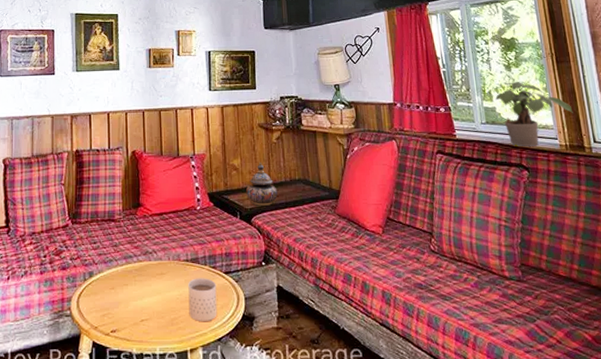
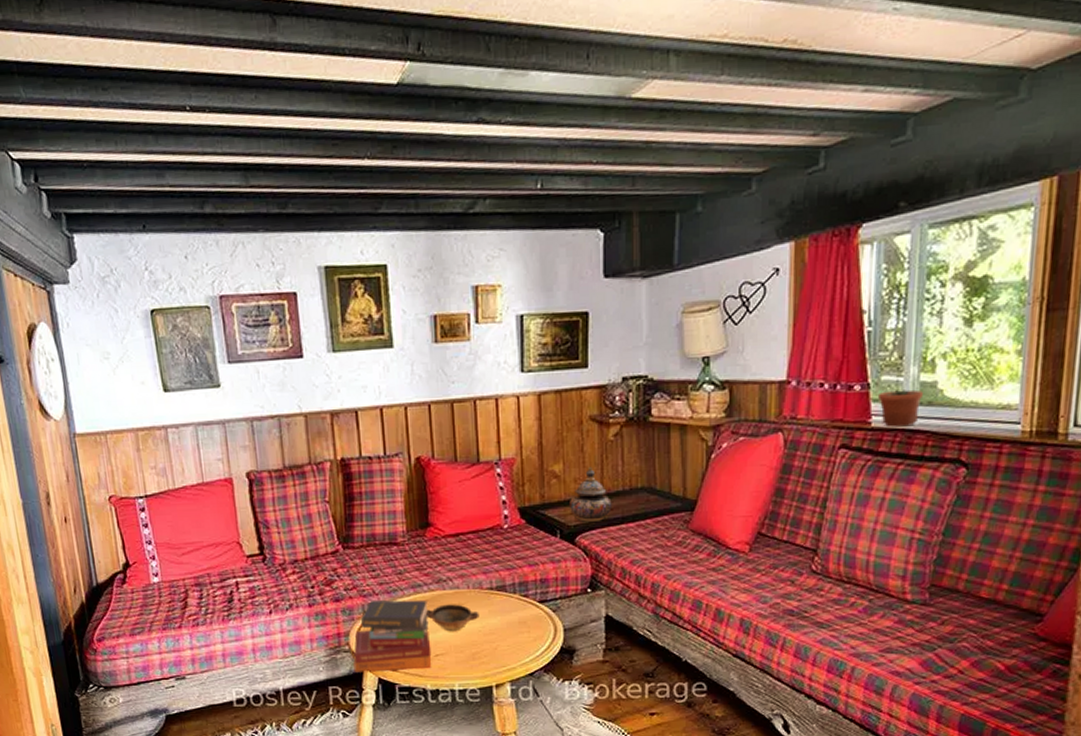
books: none [73,269,138,336] -> present [353,600,432,672]
bowl: none [134,274,178,300] -> present [425,604,479,633]
mug: present [188,278,218,322] -> none [493,608,529,656]
planter: none [456,112,488,139] -> present [877,389,923,427]
potted plant: present [495,81,573,146] -> none [940,341,1054,435]

